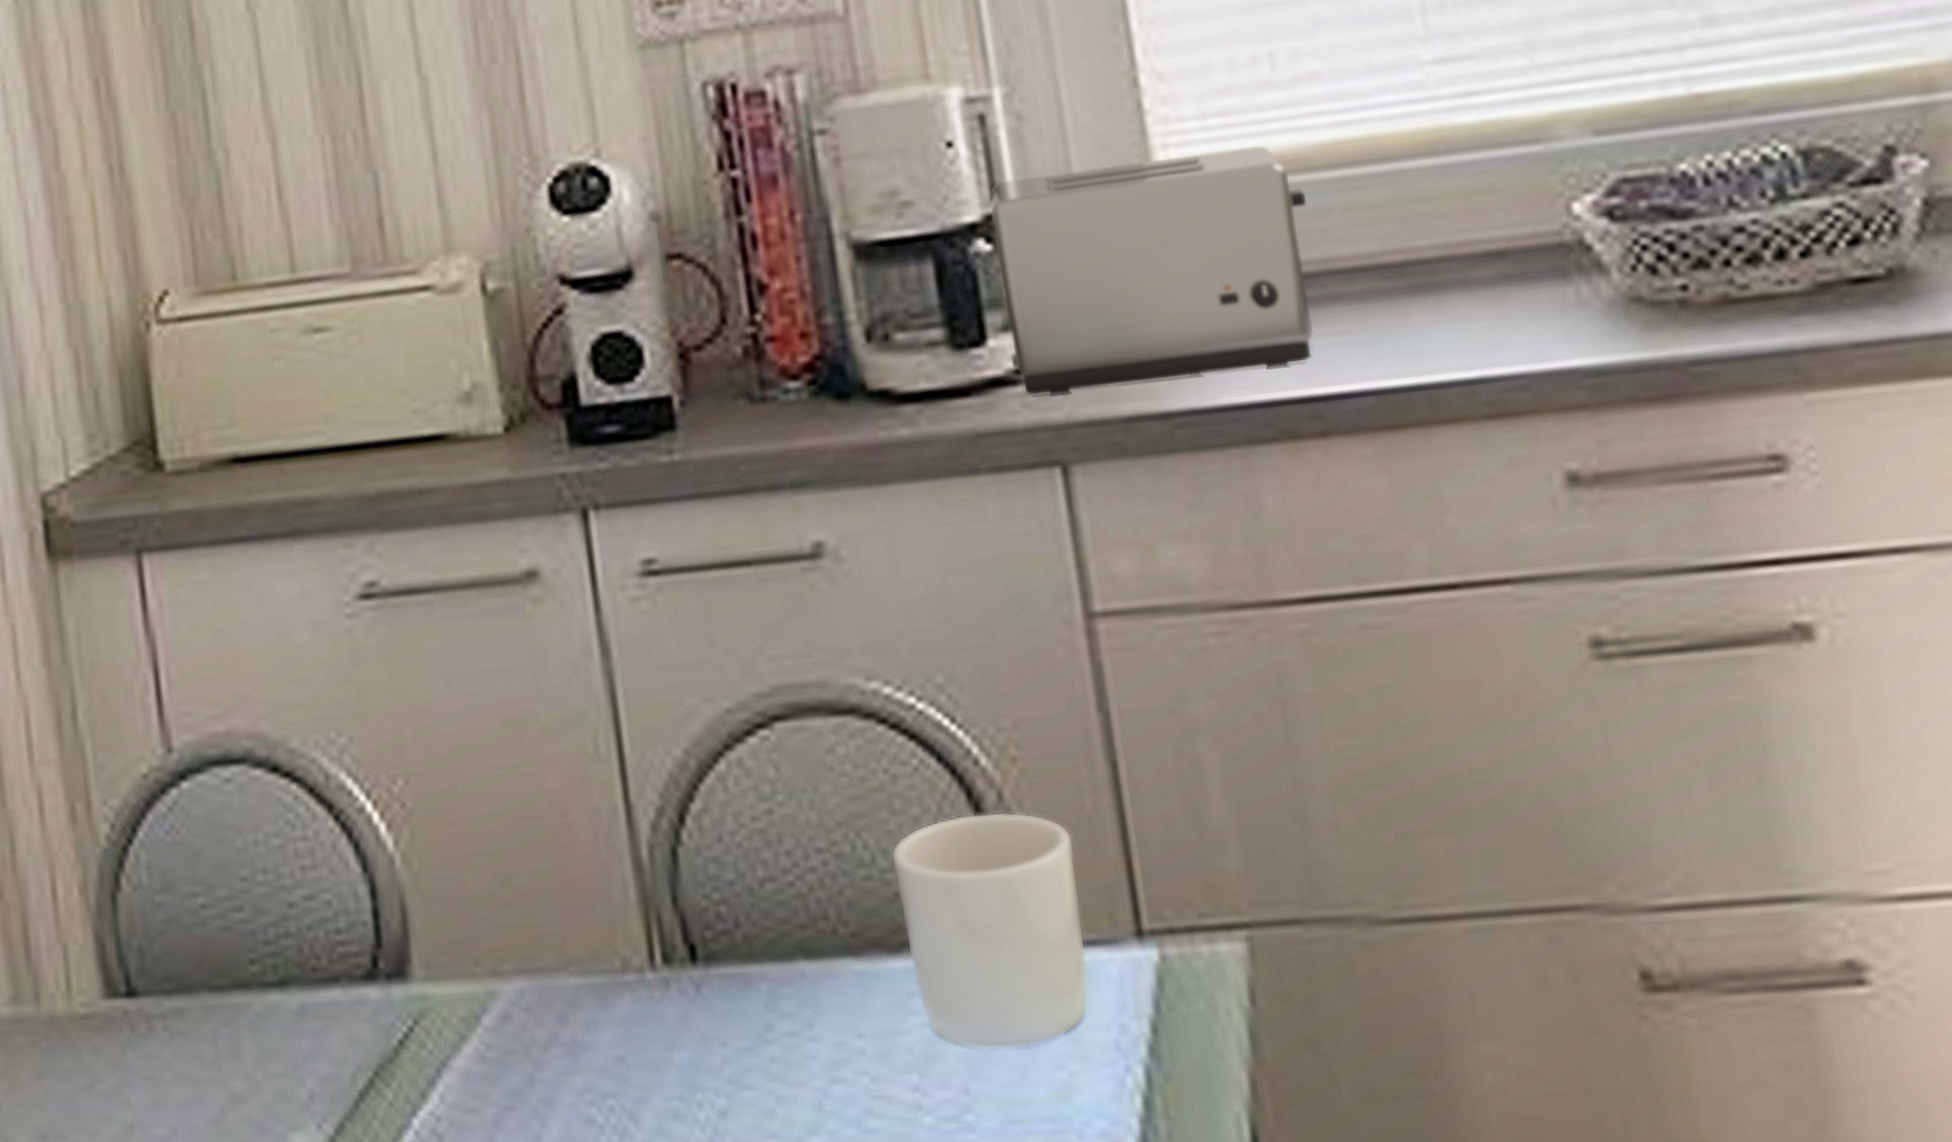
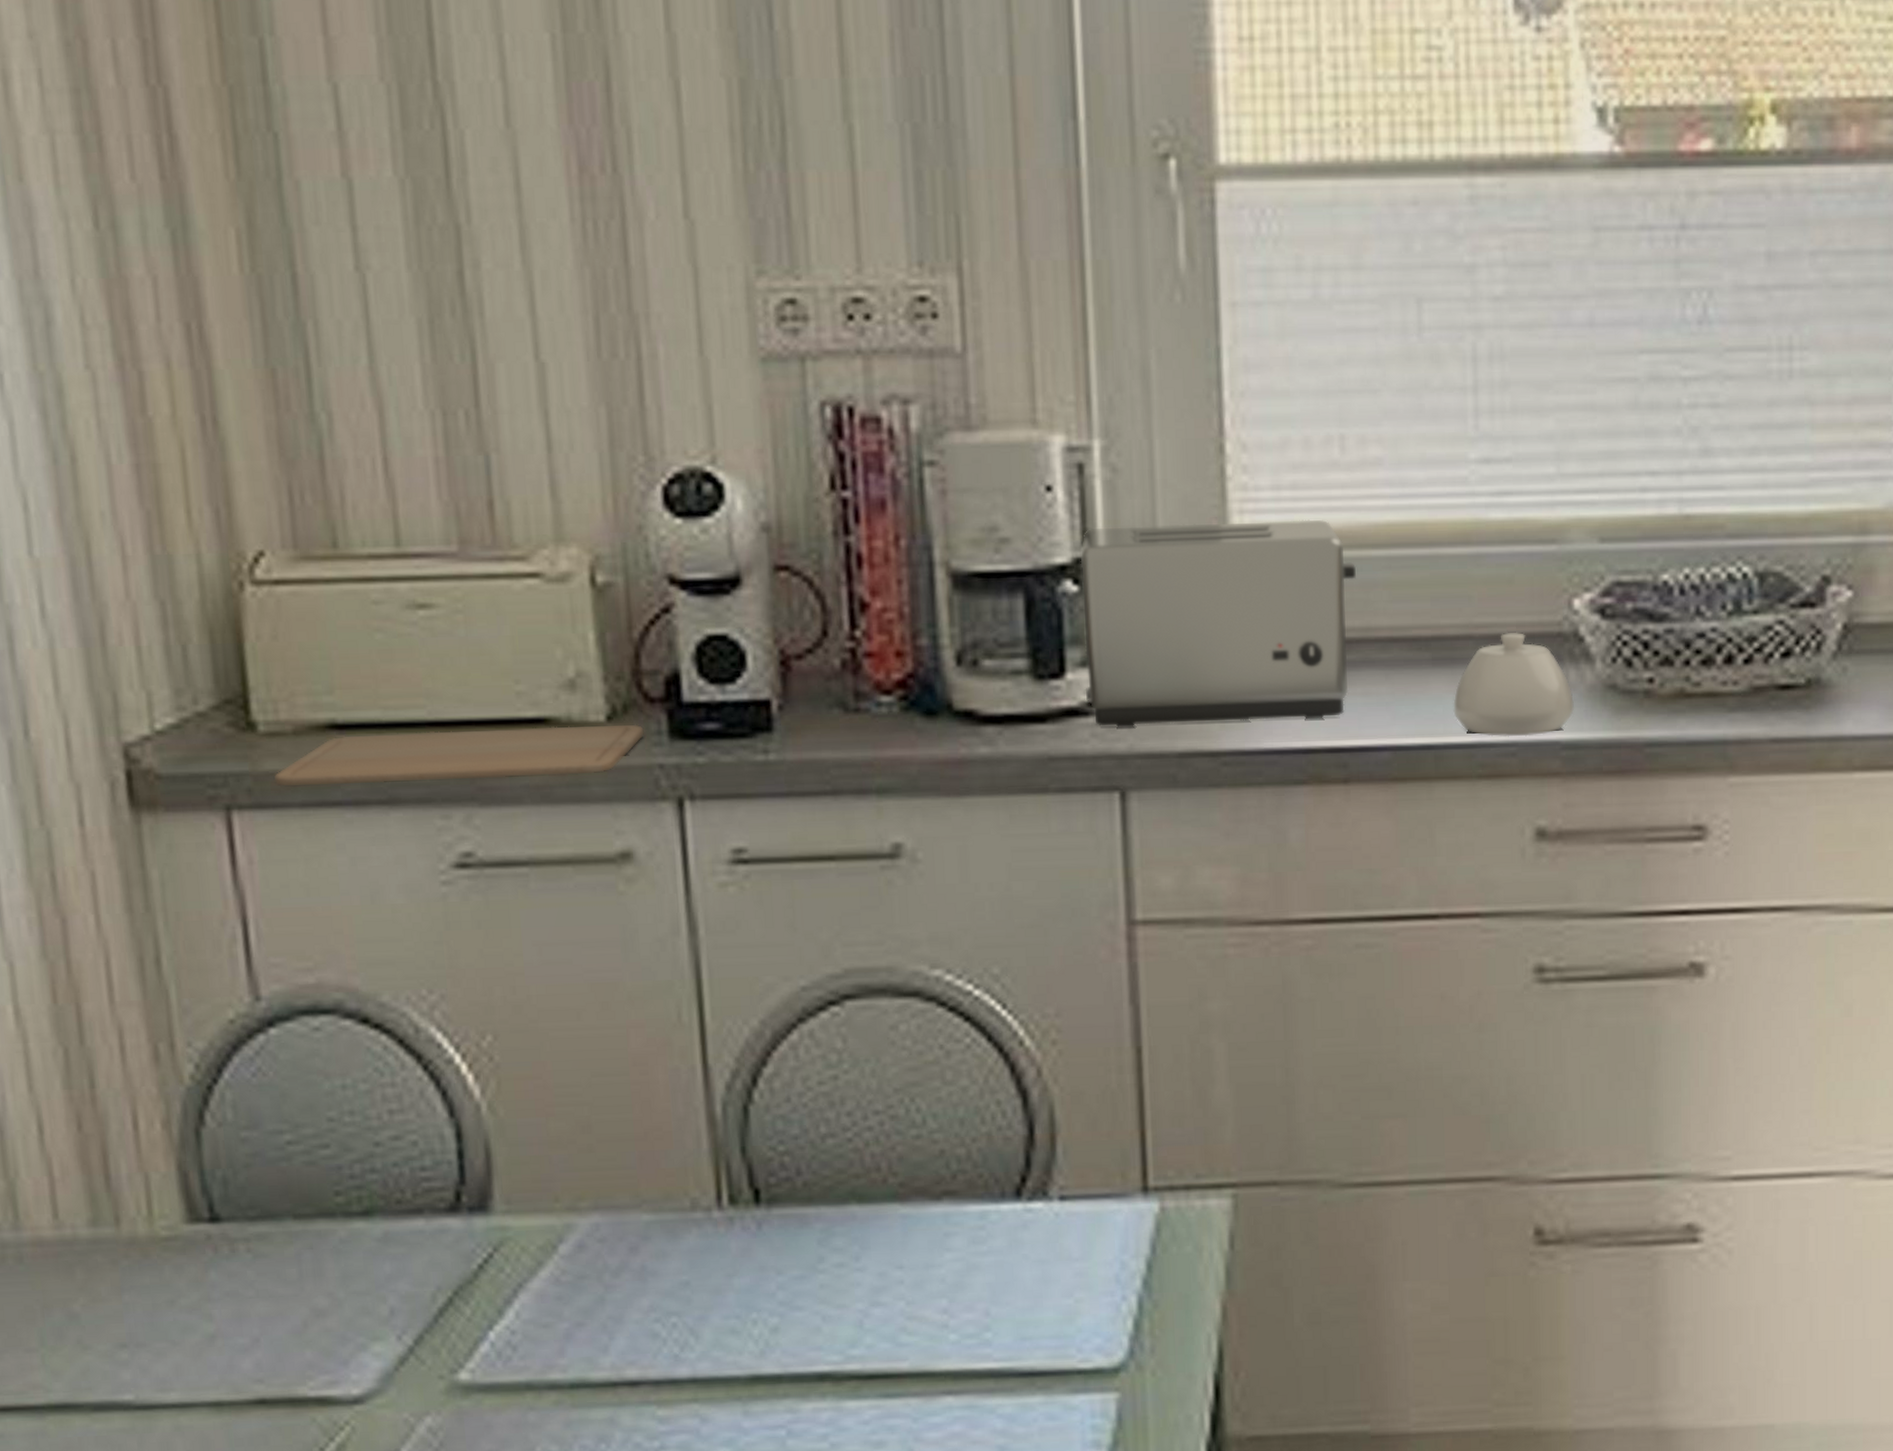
chopping board: none [181,433,543,526] -> present [274,724,644,787]
mug: present [891,811,1089,1049] -> none [940,1085,1100,1281]
sugar bowl: none [1441,246,1593,369] -> present [1453,632,1574,737]

